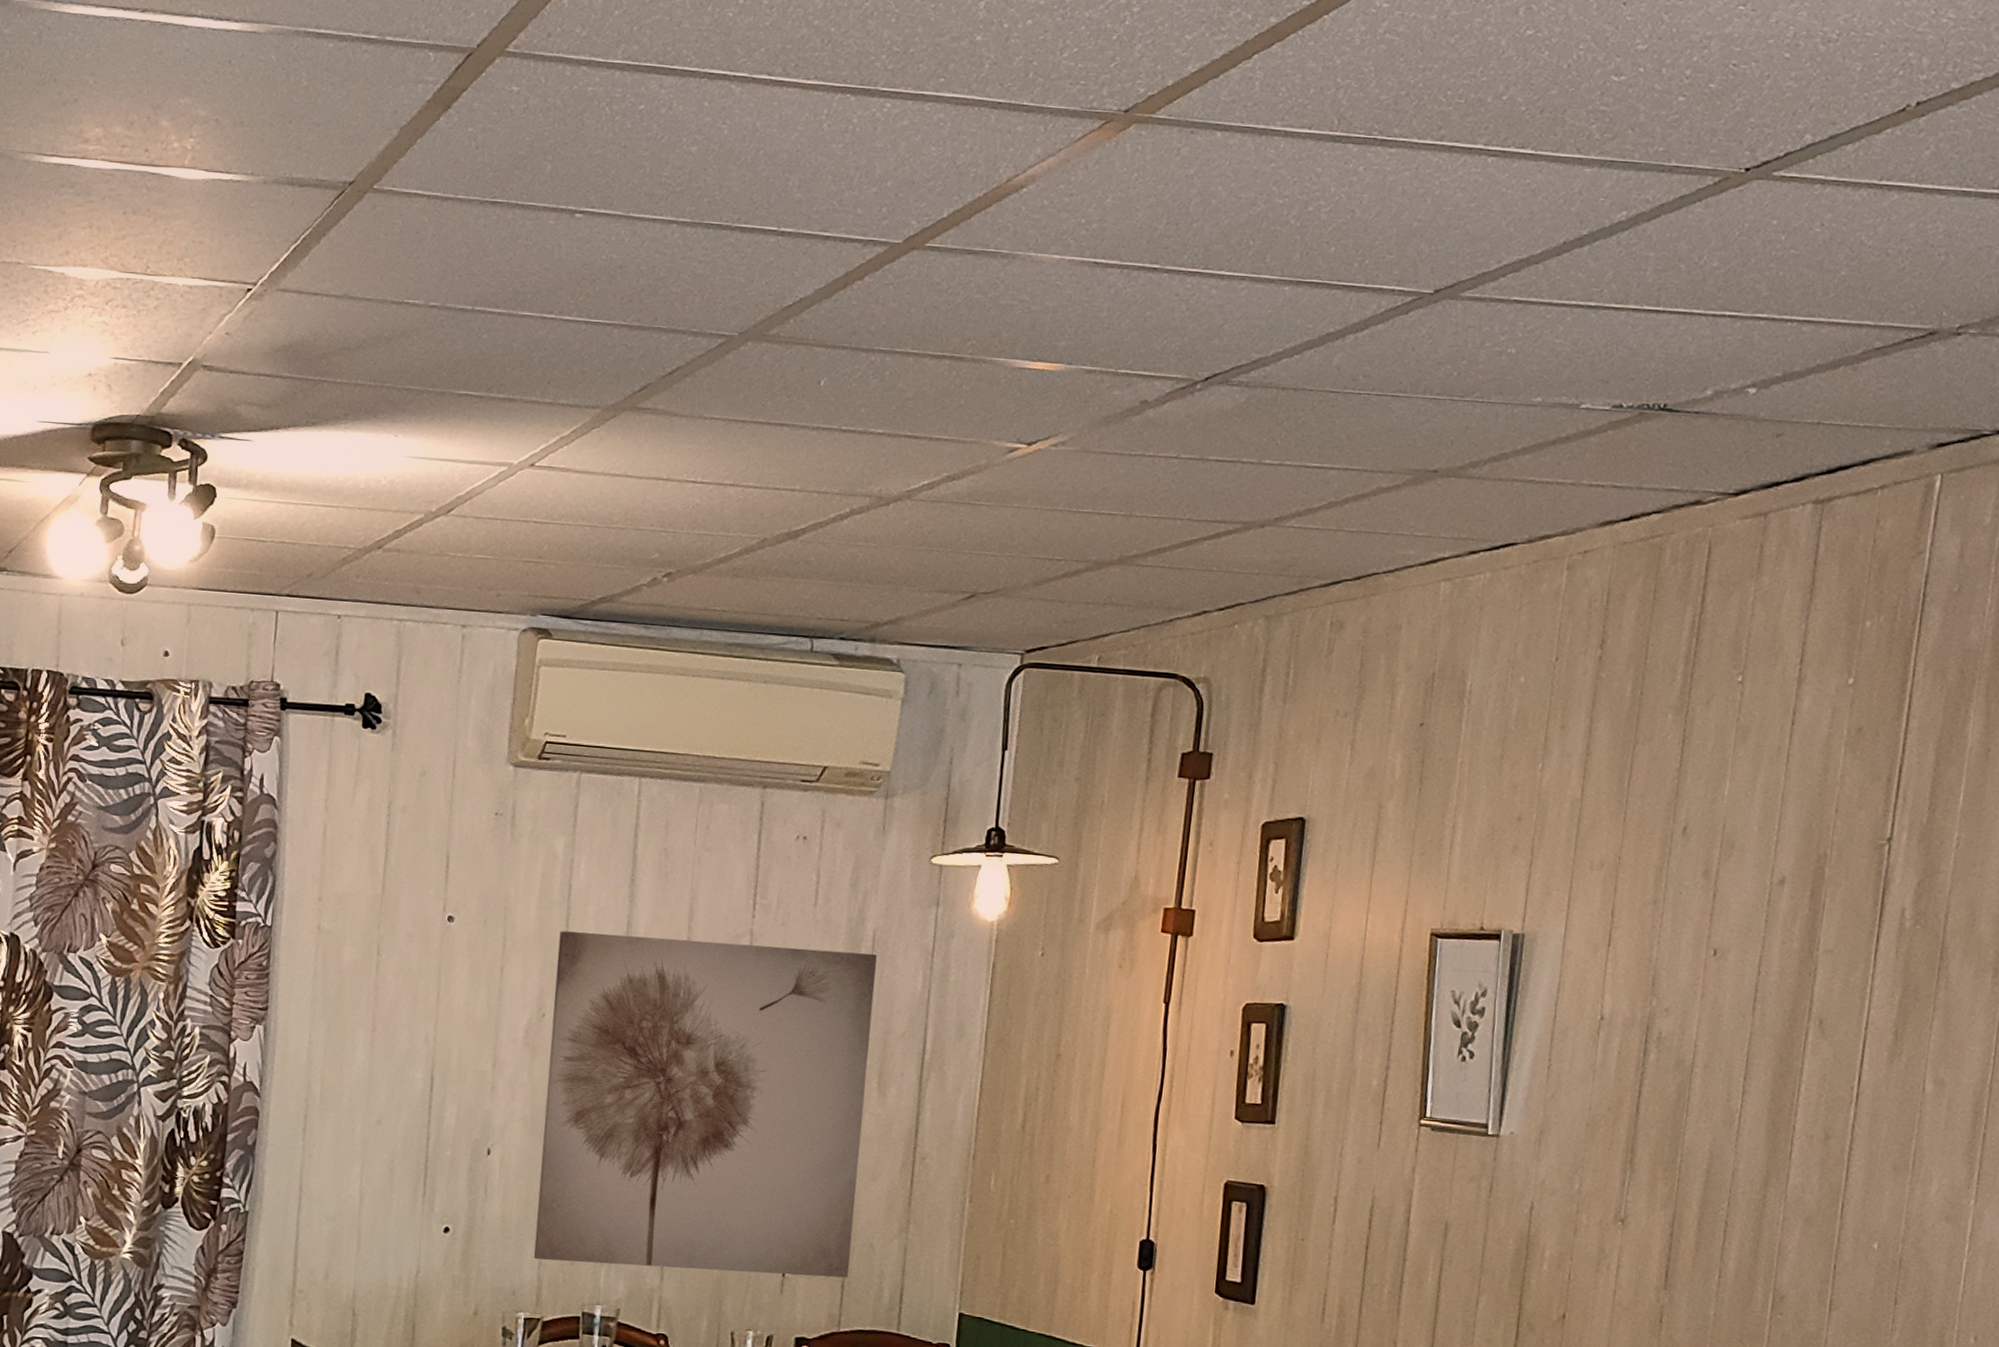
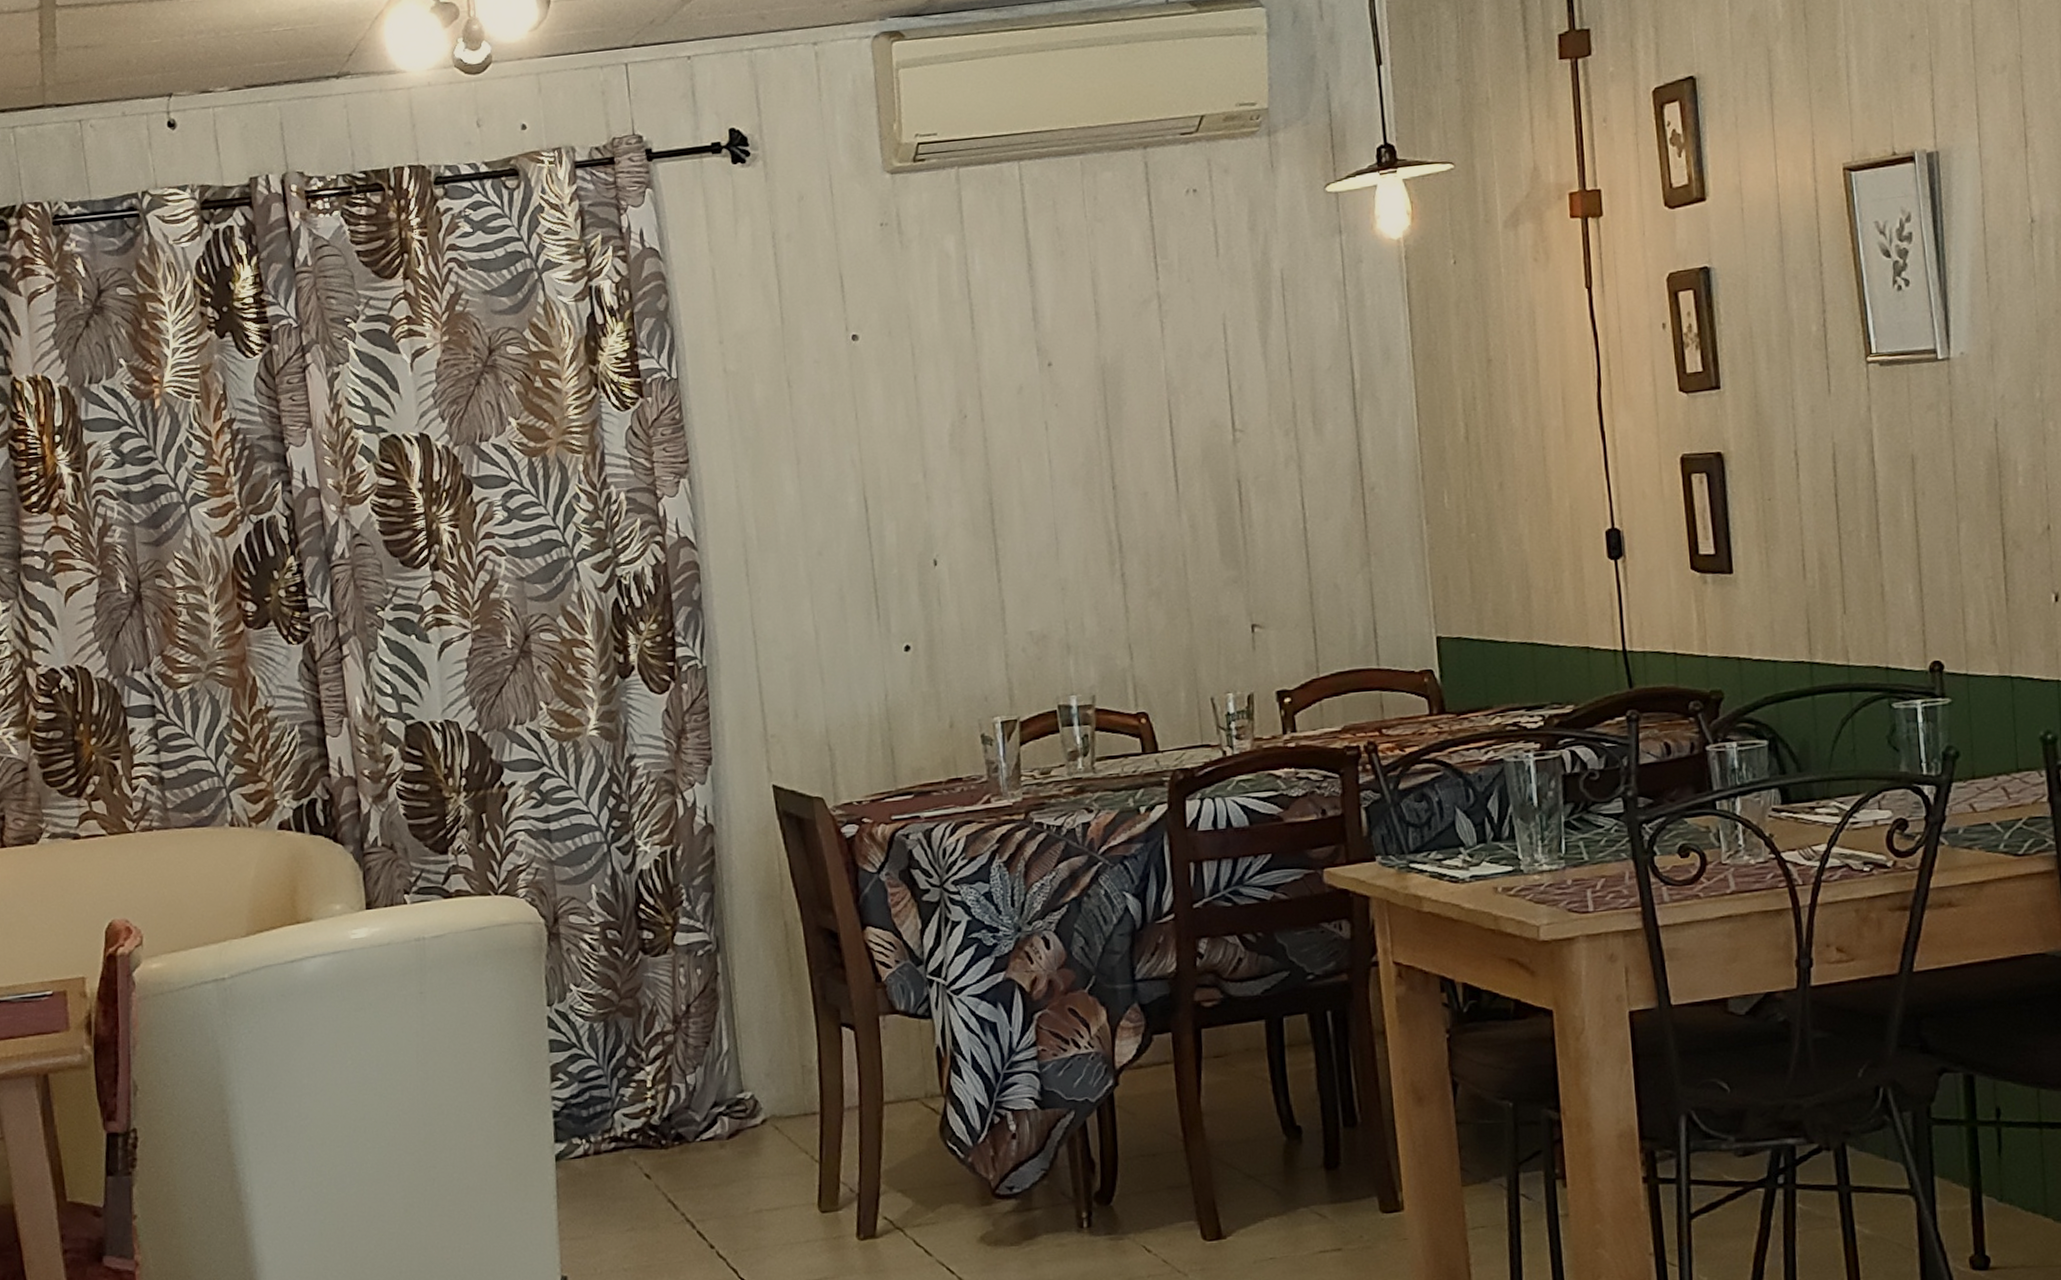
wall art: present [533,931,877,1278] -> none [966,293,1319,661]

